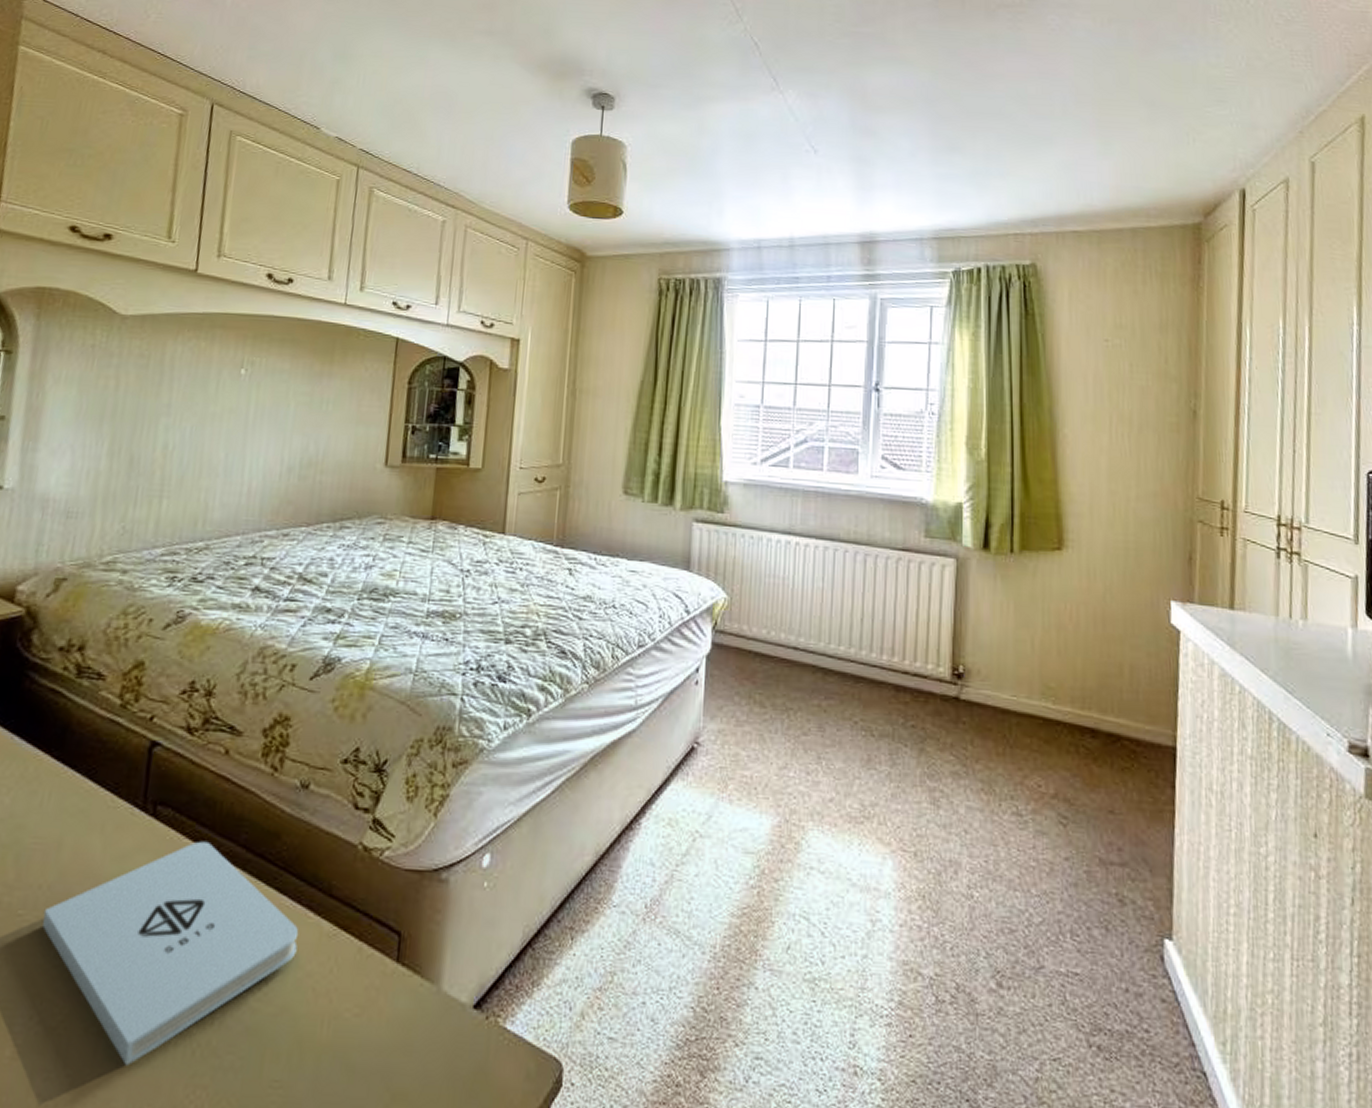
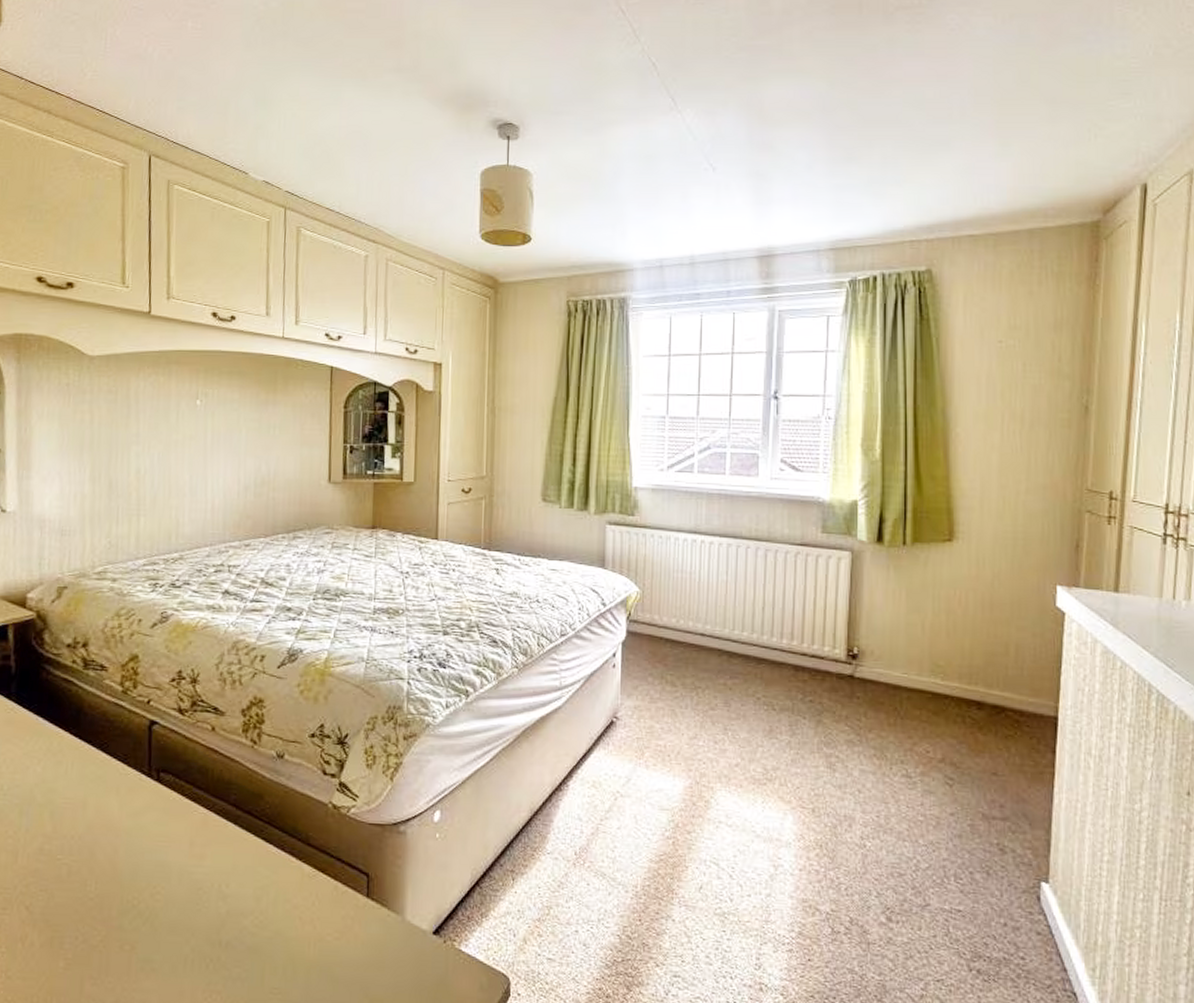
notepad: present [42,841,299,1066] -> none [77,800,285,975]

